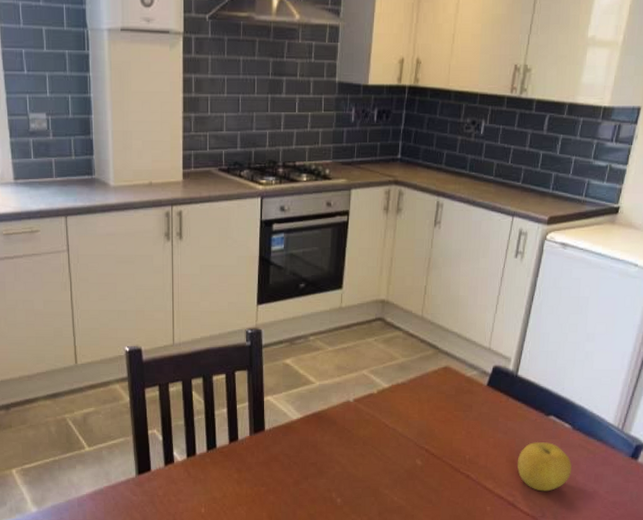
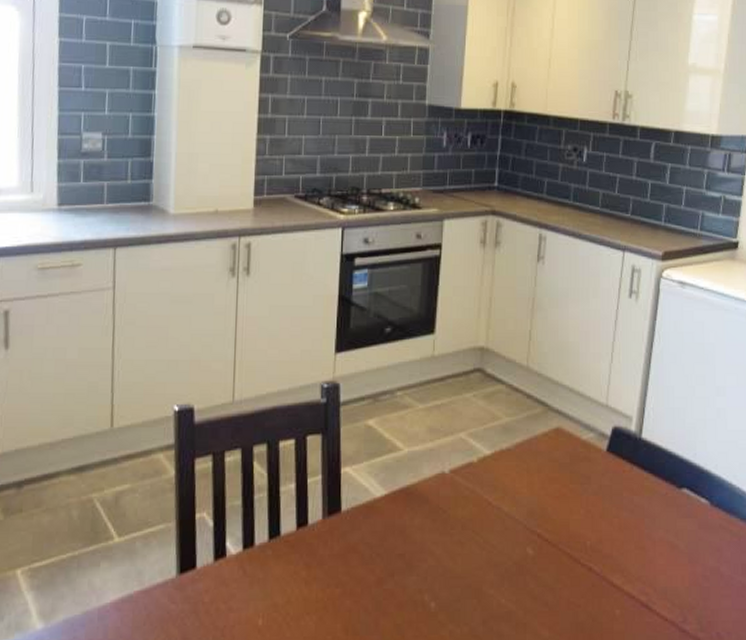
fruit: present [517,441,572,492] -> none [648,521,713,588]

